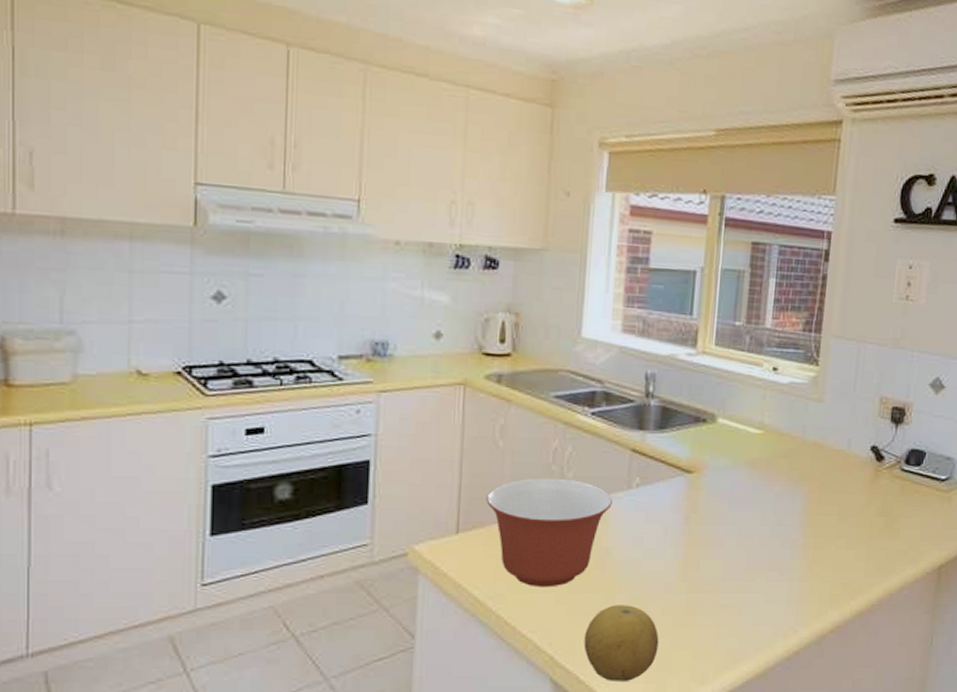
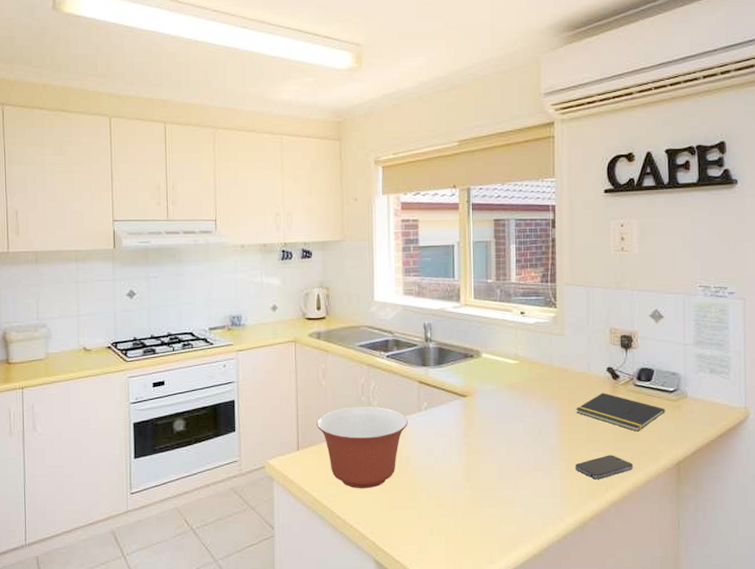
fruit: present [583,605,659,681] -> none [396,501,454,561]
smartphone: none [818,554,888,584] -> present [575,455,634,480]
notepad: none [827,477,933,527] -> present [576,392,665,432]

